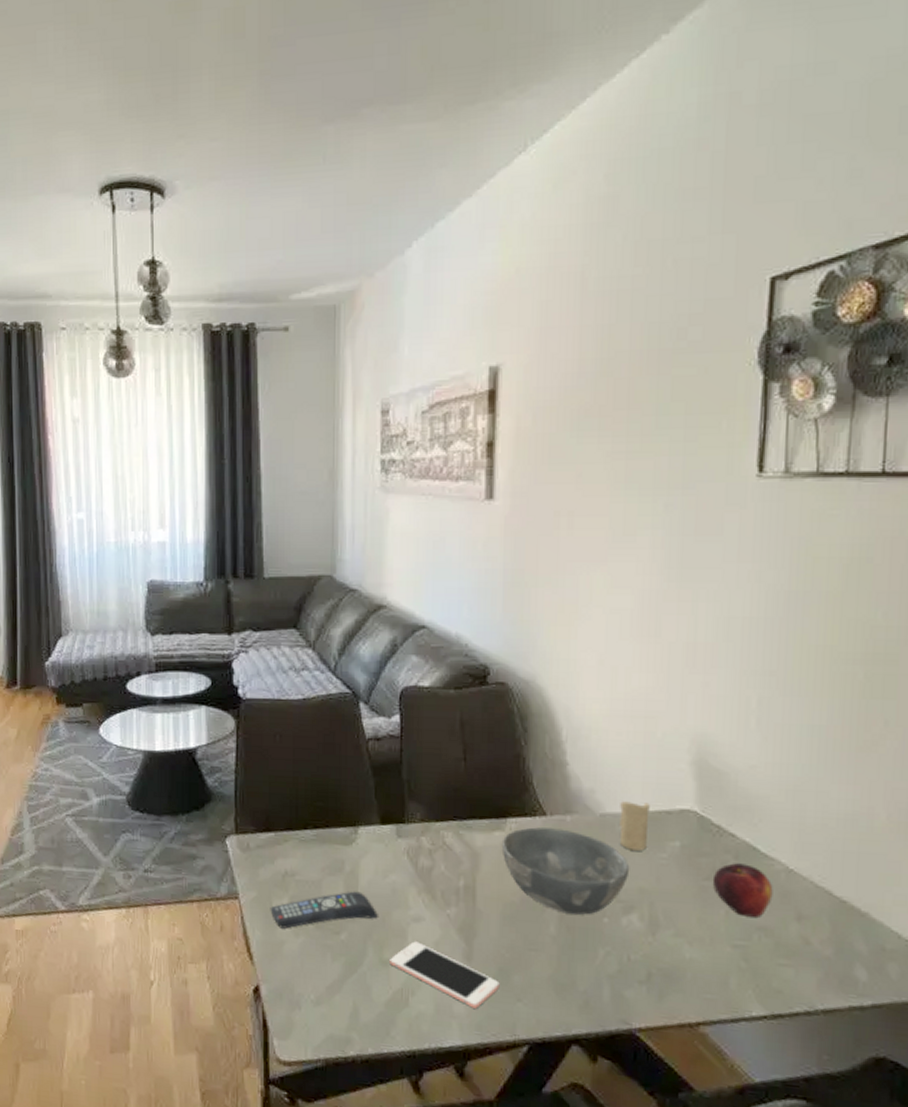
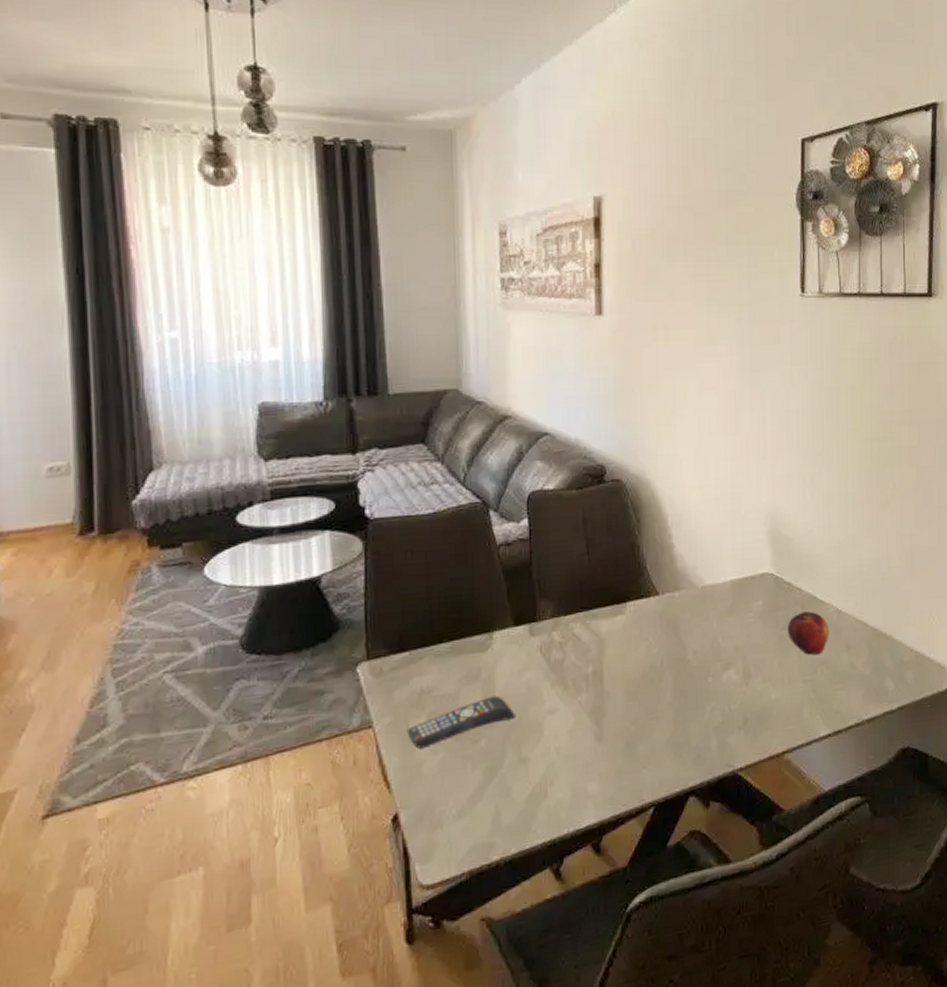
cell phone: present [390,941,500,1008] -> none [528,733,627,785]
bowl: present [501,827,630,915] -> none [623,605,727,680]
candle: present [619,801,650,851] -> none [716,571,739,615]

